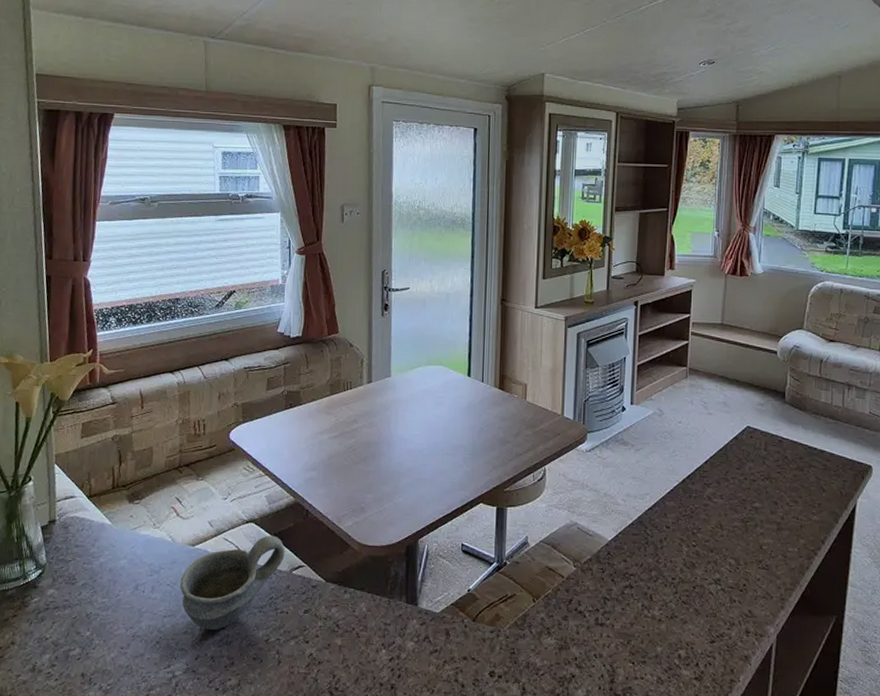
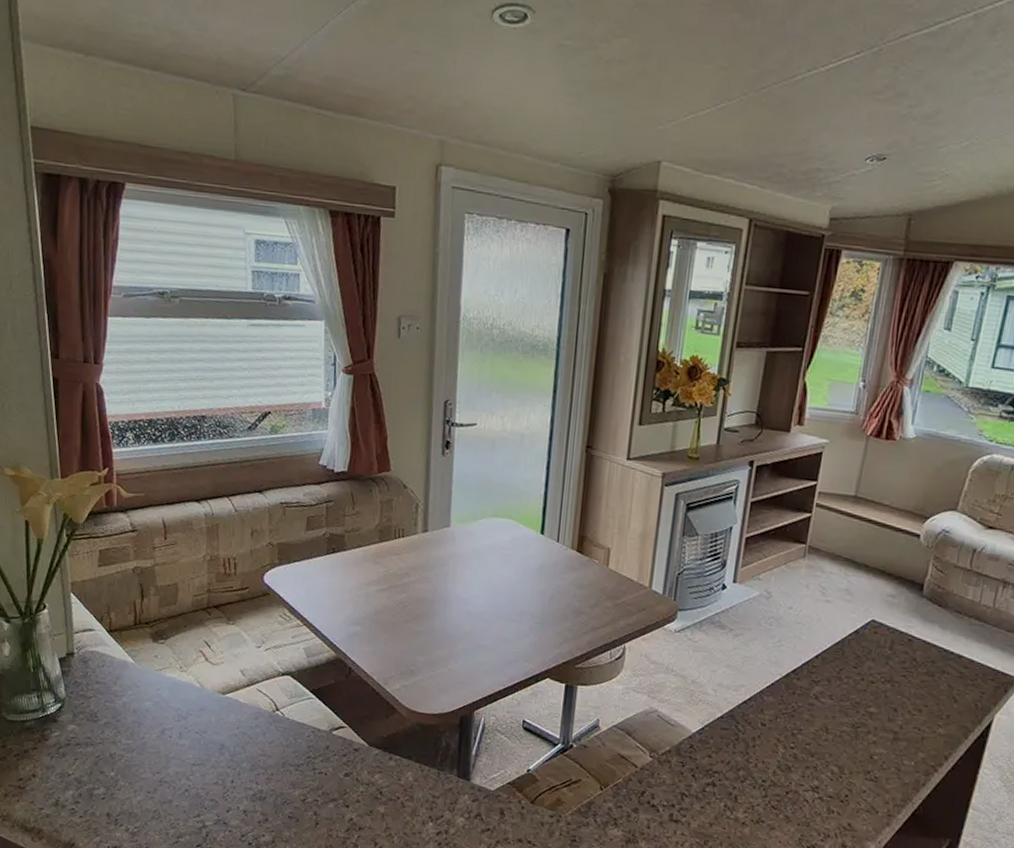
cup: present [180,535,285,631] -> none [210,690,325,785]

